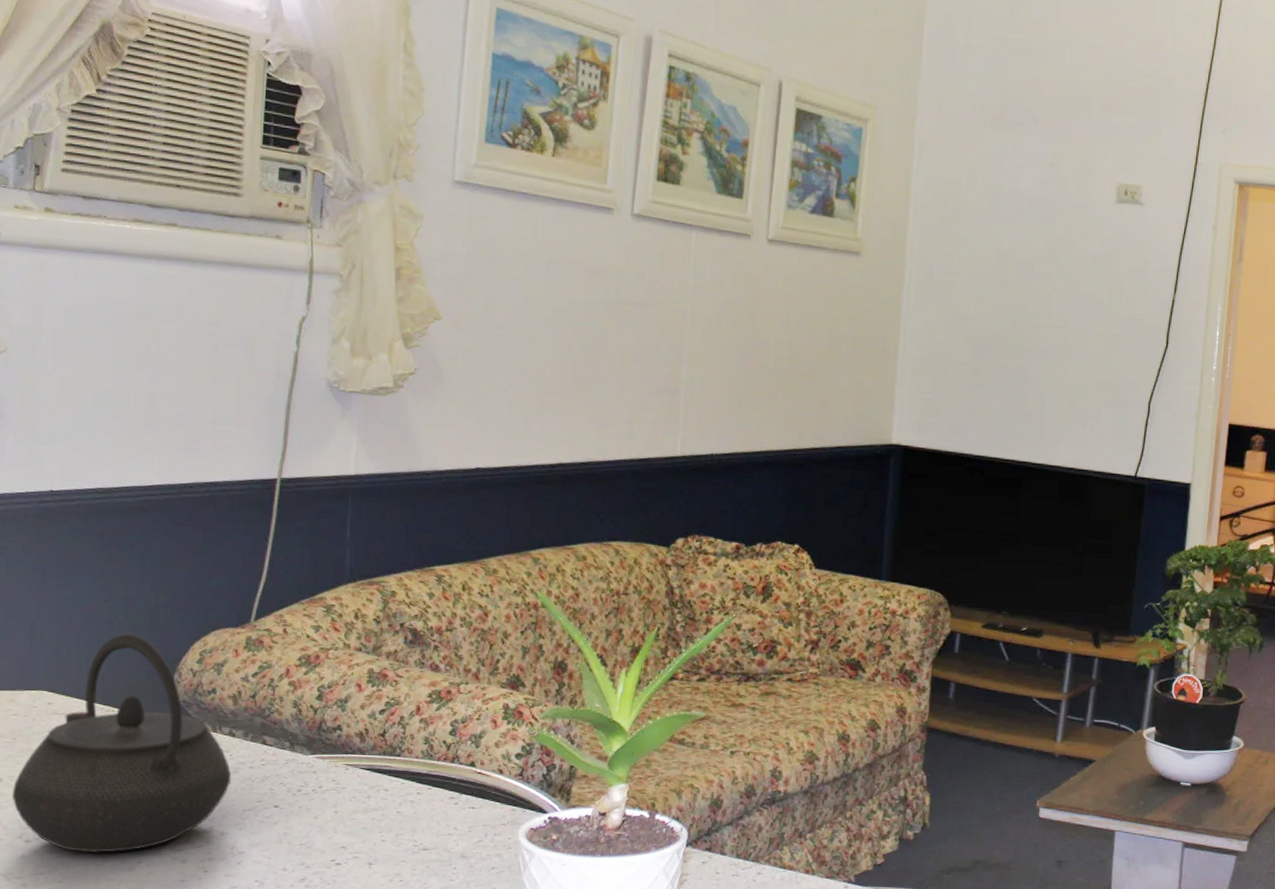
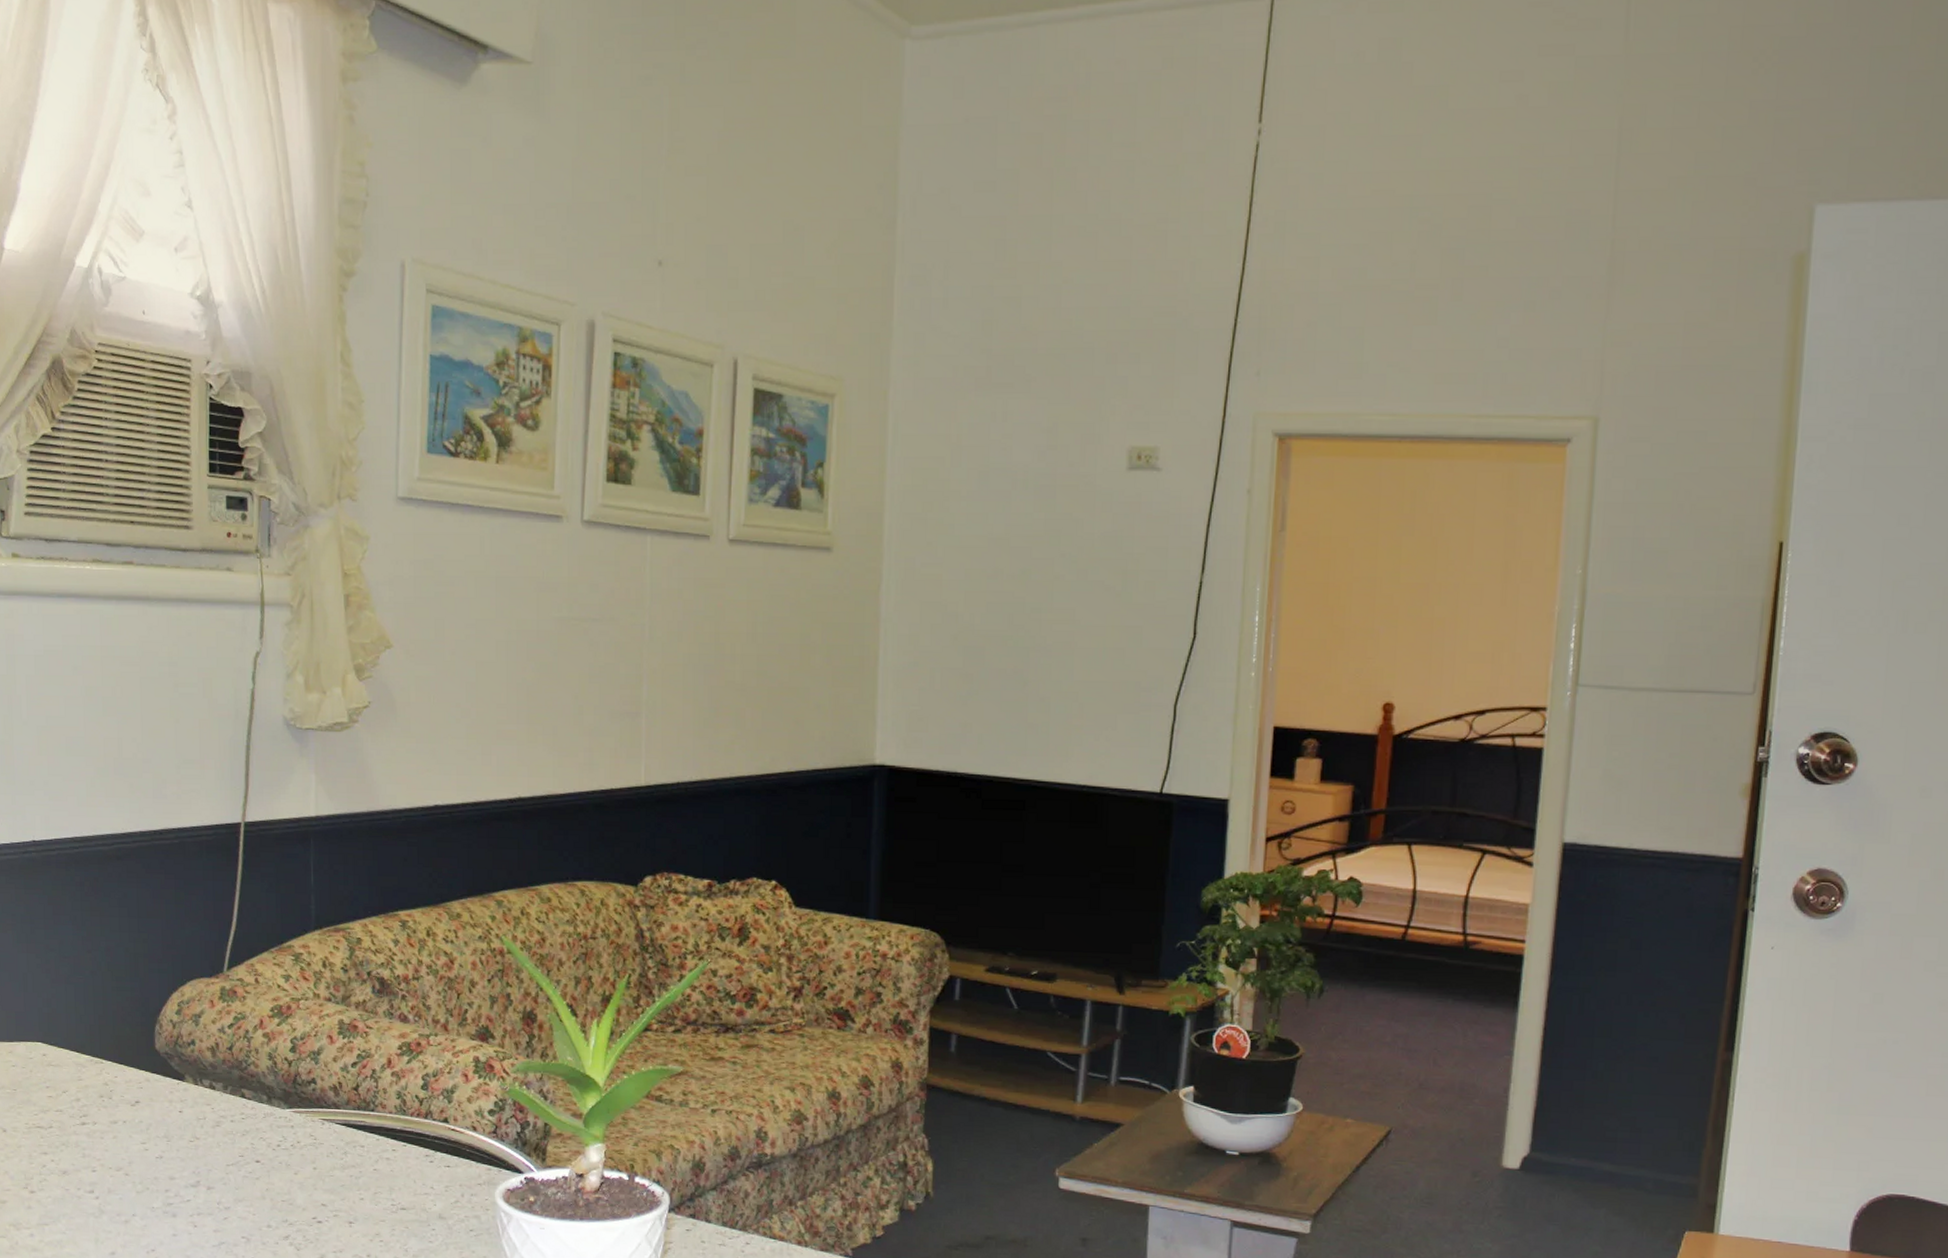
kettle: present [12,633,232,853] -> none [16,983,214,1205]

